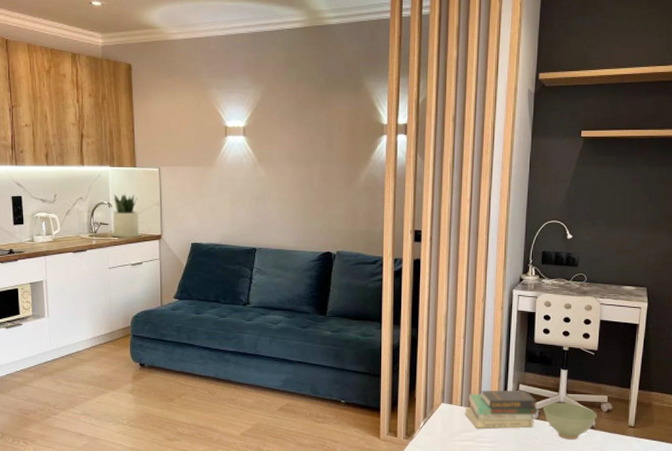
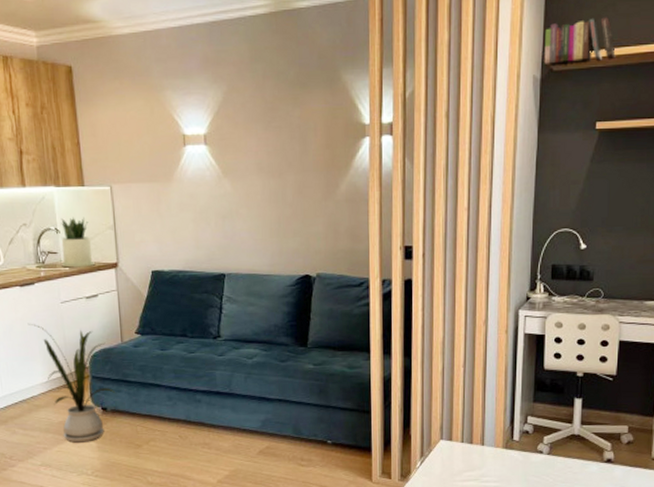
house plant: none [78,285,153,395] -> present [27,323,116,443]
books: present [464,390,538,430] -> none [466,422,549,468]
books: none [538,44,598,84] -> present [544,17,616,68]
bowl: present [543,402,597,440] -> none [555,434,616,476]

